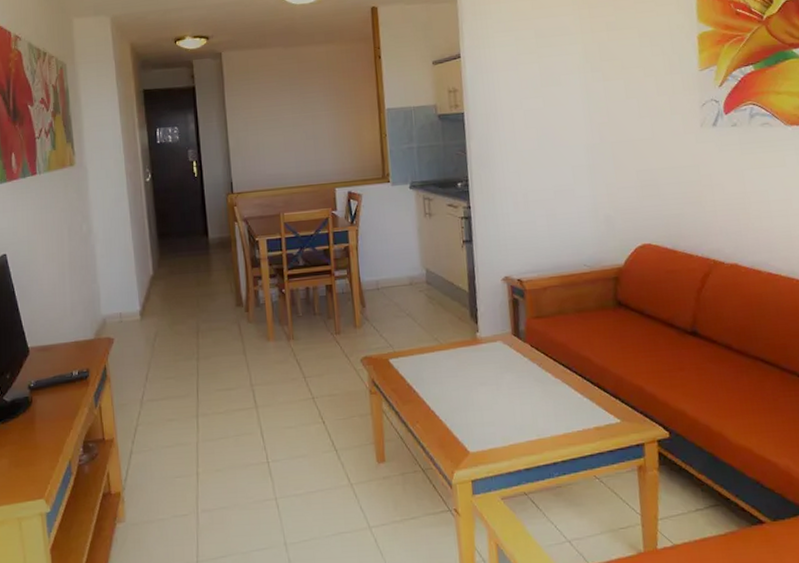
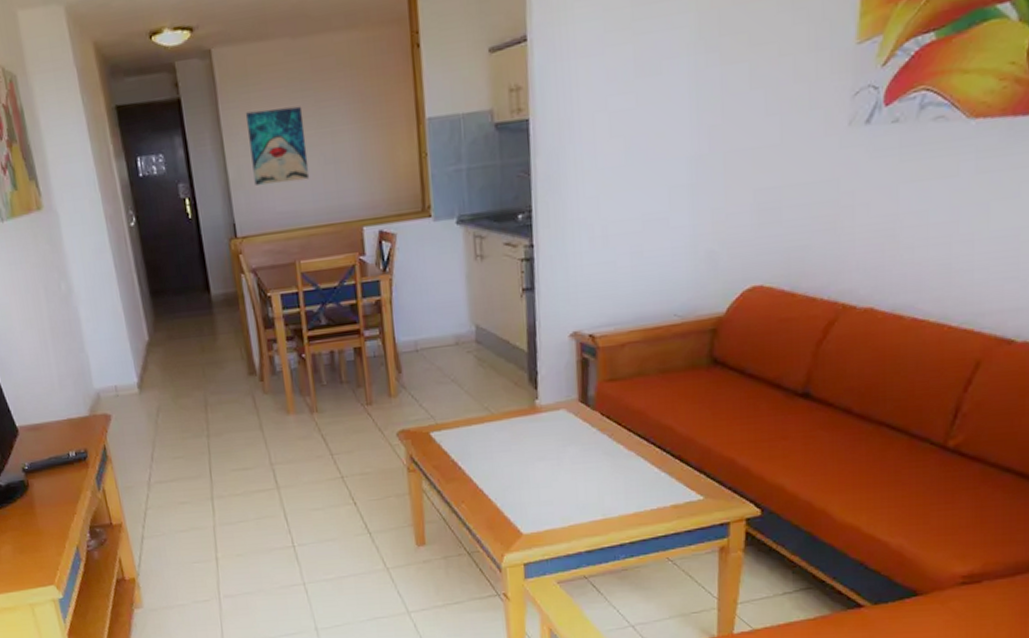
wall art: none [245,96,294,153] -> present [245,106,310,185]

